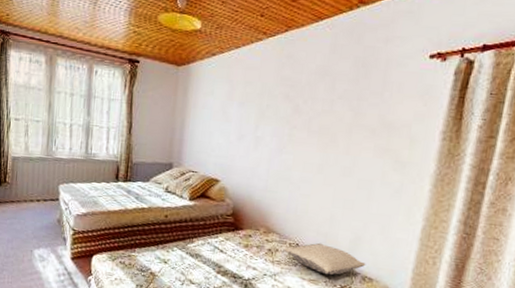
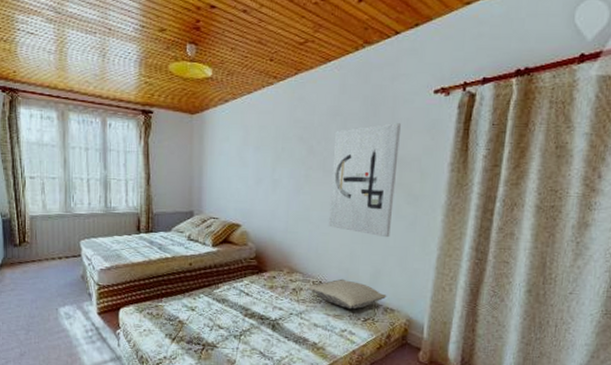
wall art: none [309,86,392,204] -> present [328,123,401,238]

